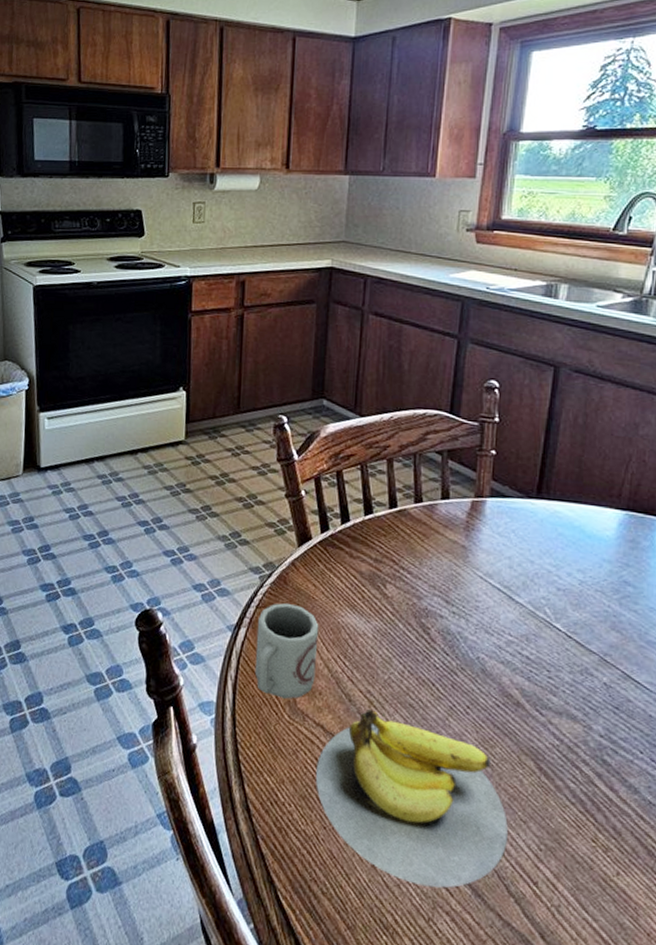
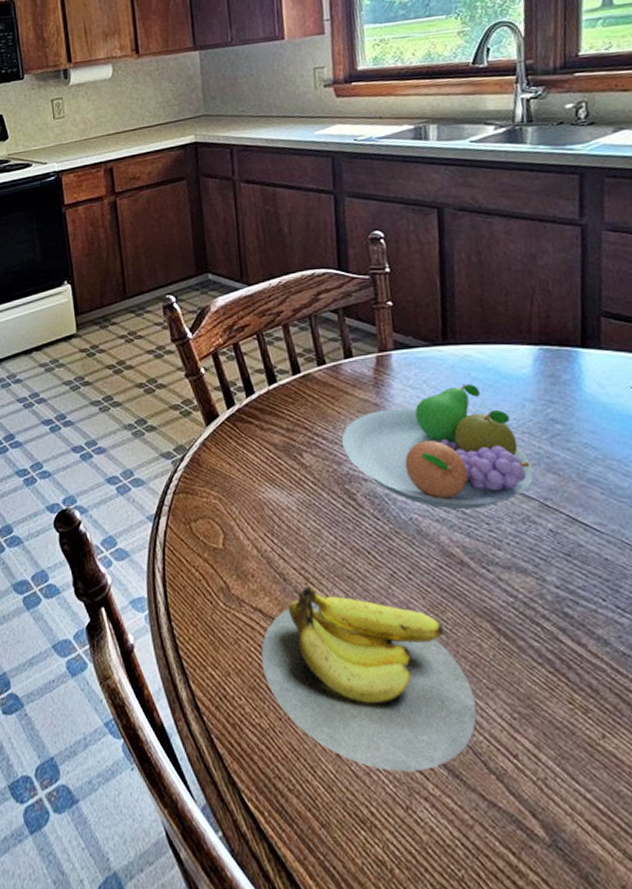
cup: present [254,602,319,699] -> none [176,485,245,586]
fruit bowl: none [426,538,599,656] -> present [342,384,534,510]

